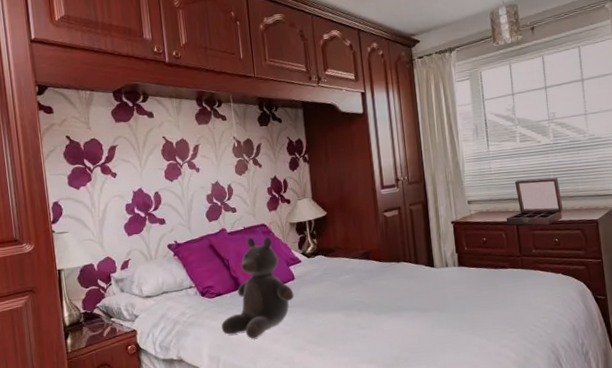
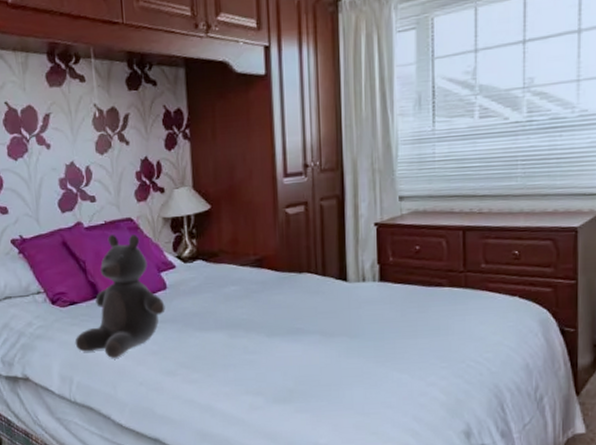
jewelry box: present [506,177,564,226] -> none [449,167,531,233]

